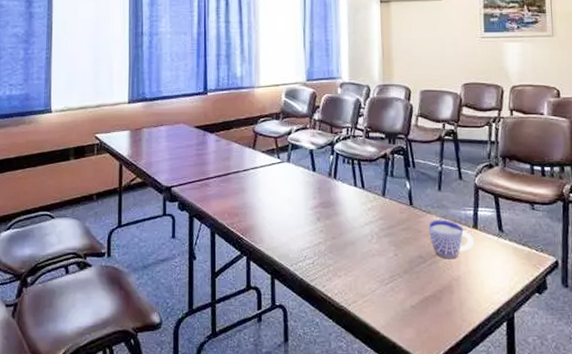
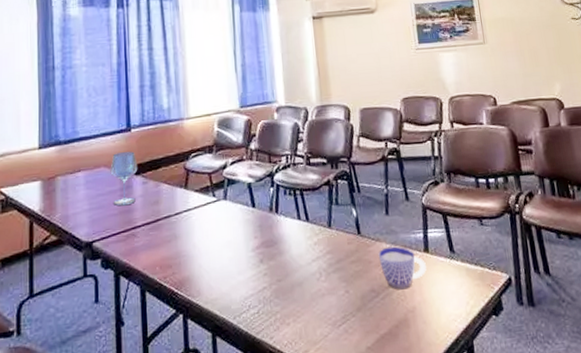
wine glass: none [188,112,212,159] -> present [110,151,138,207]

